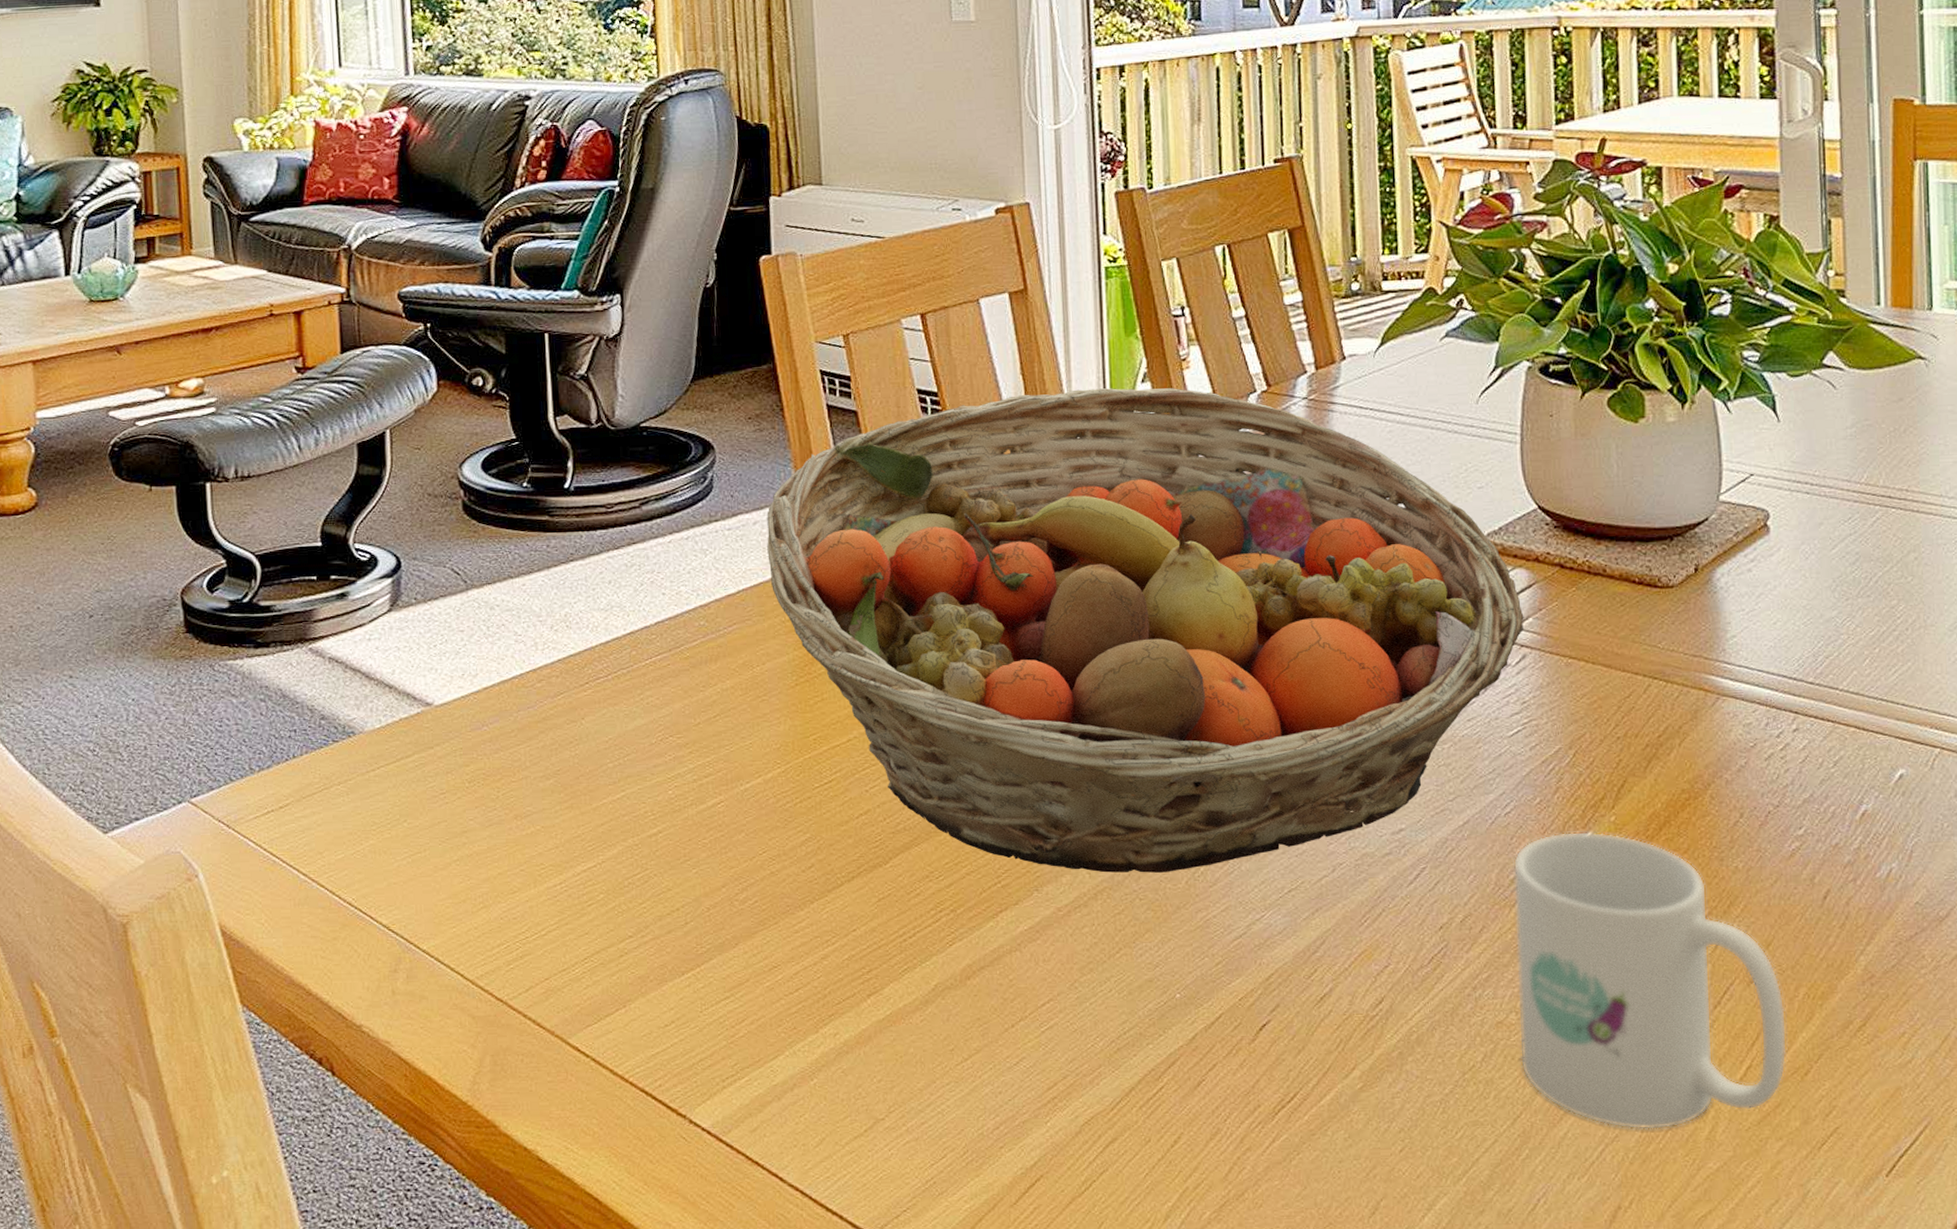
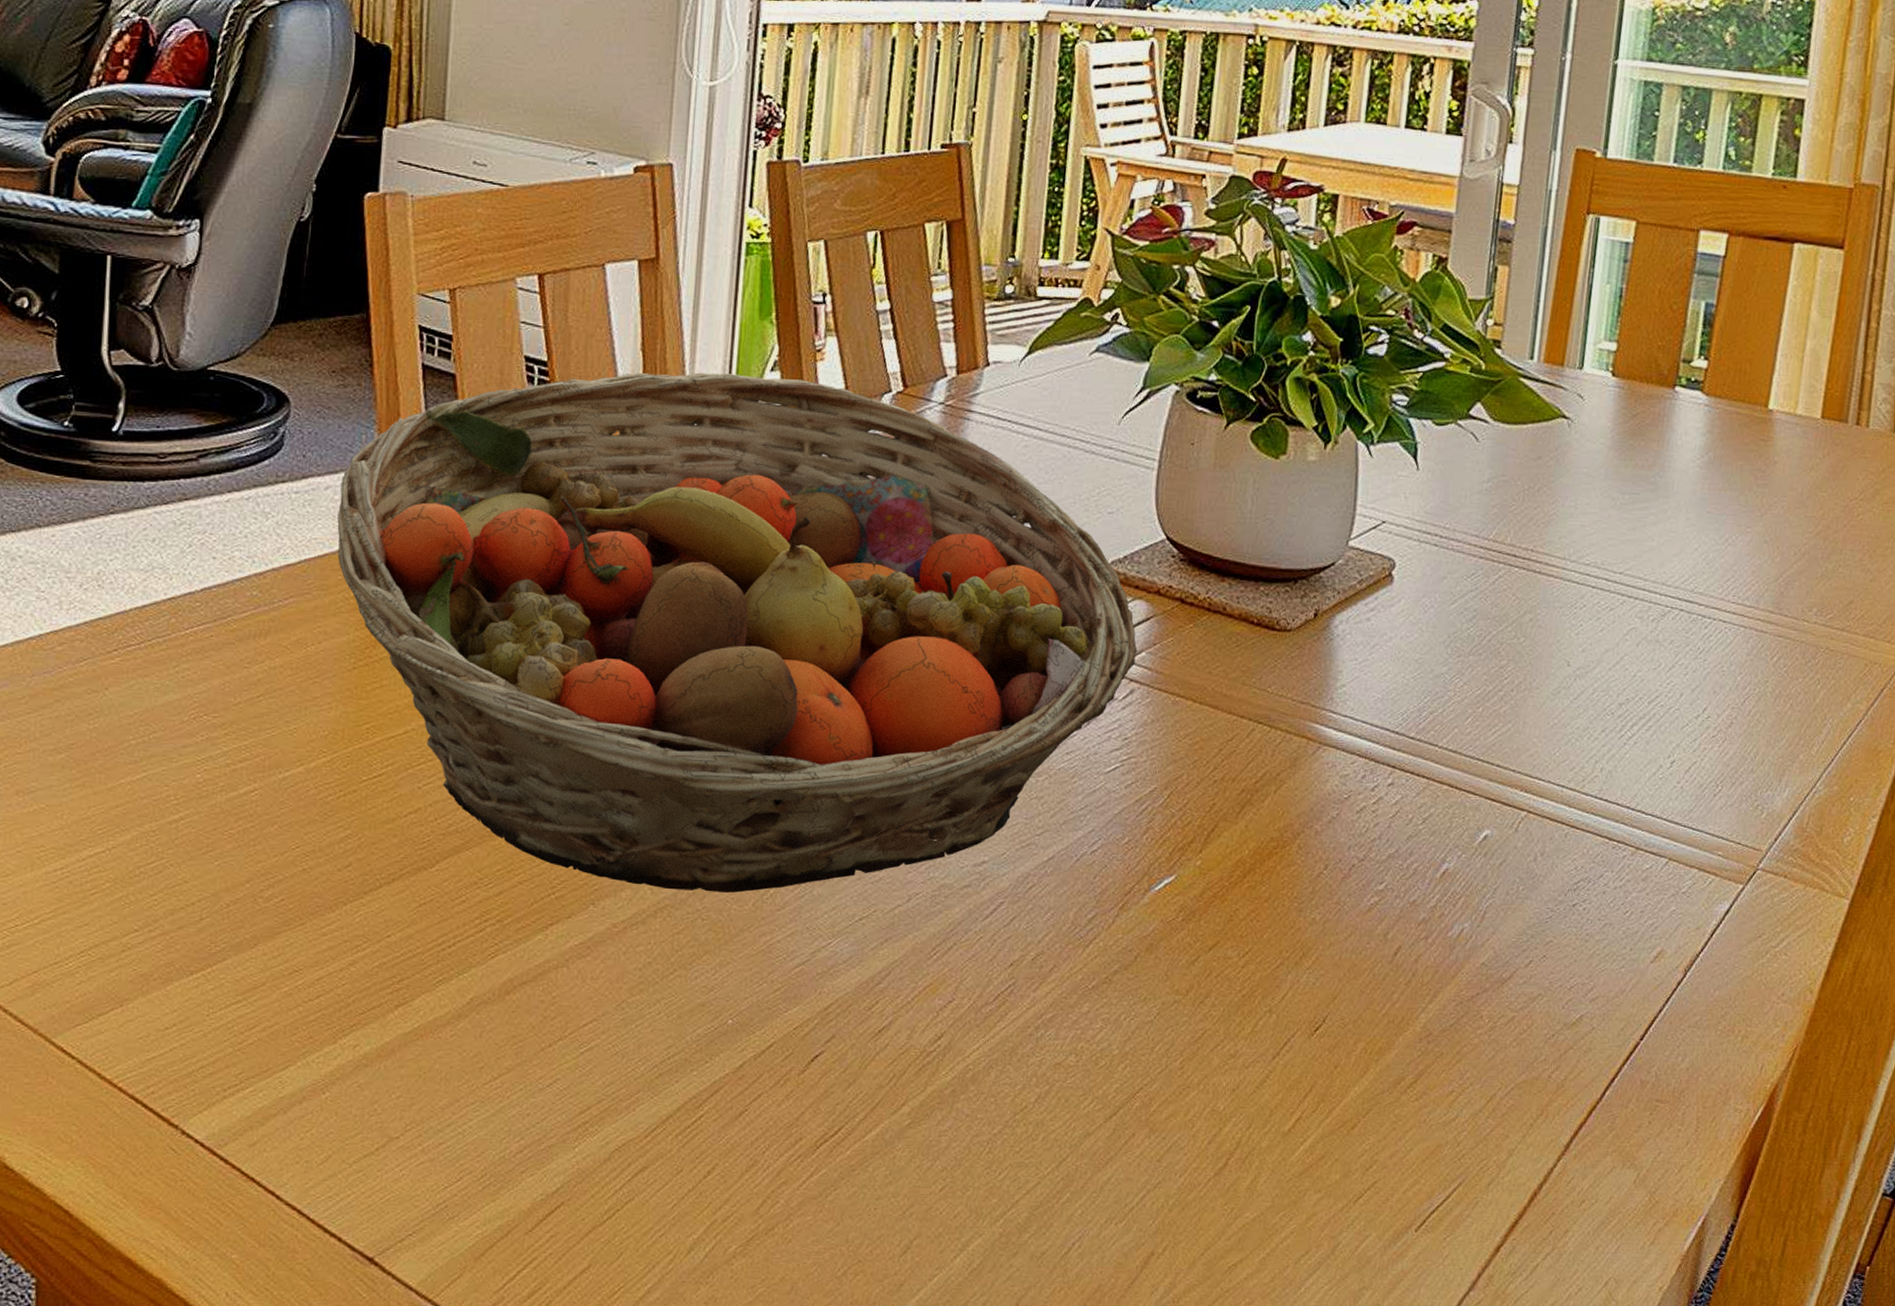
mug: present [1513,831,1788,1130] -> none [1074,873,1342,1177]

